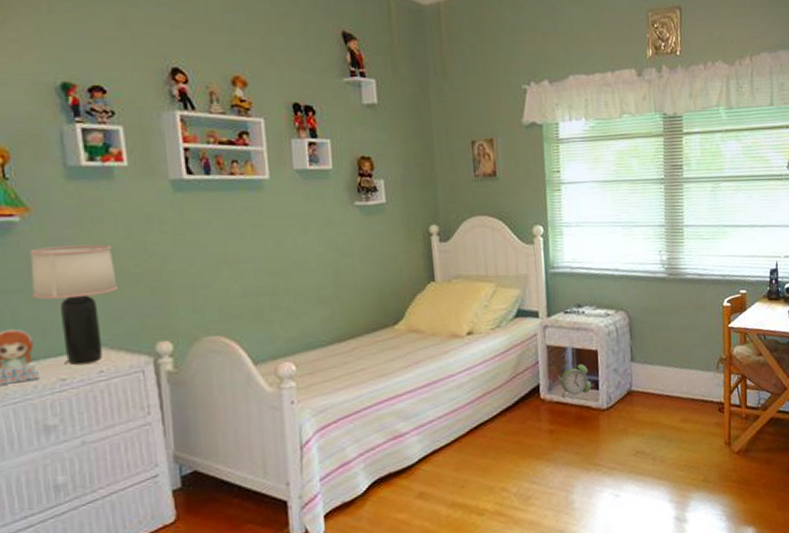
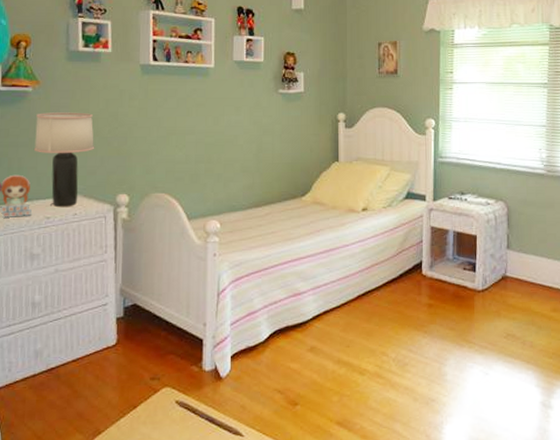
alarm clock: present [557,364,594,399] -> none [438,246,472,277]

